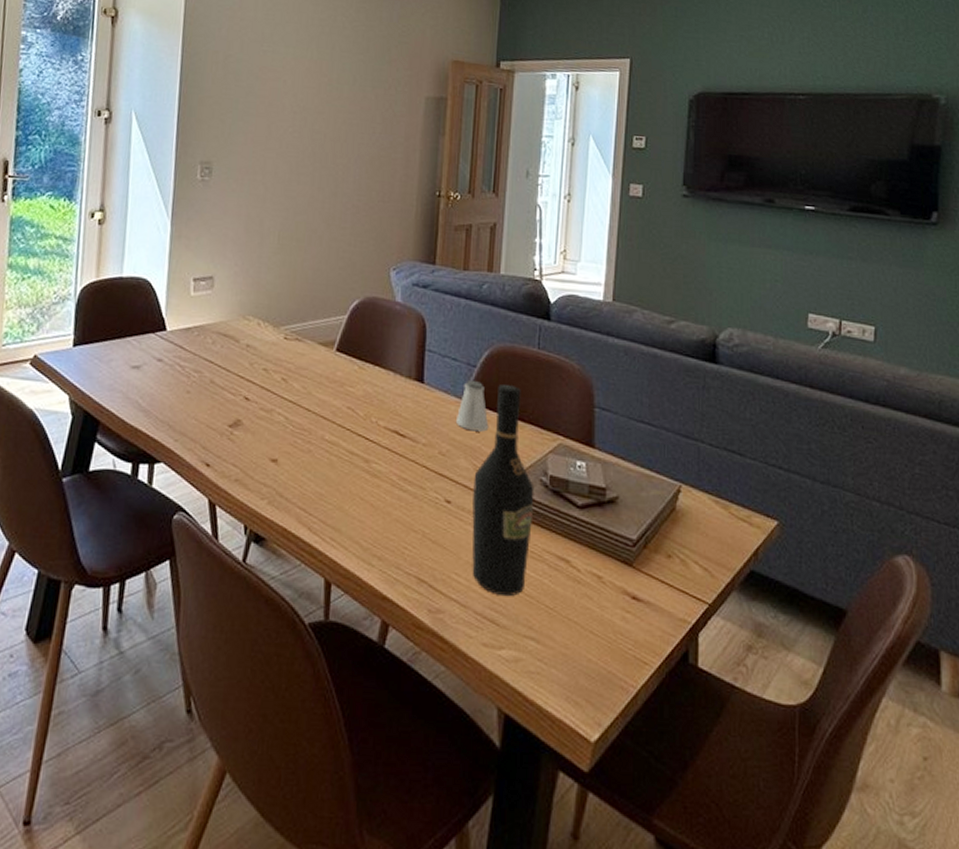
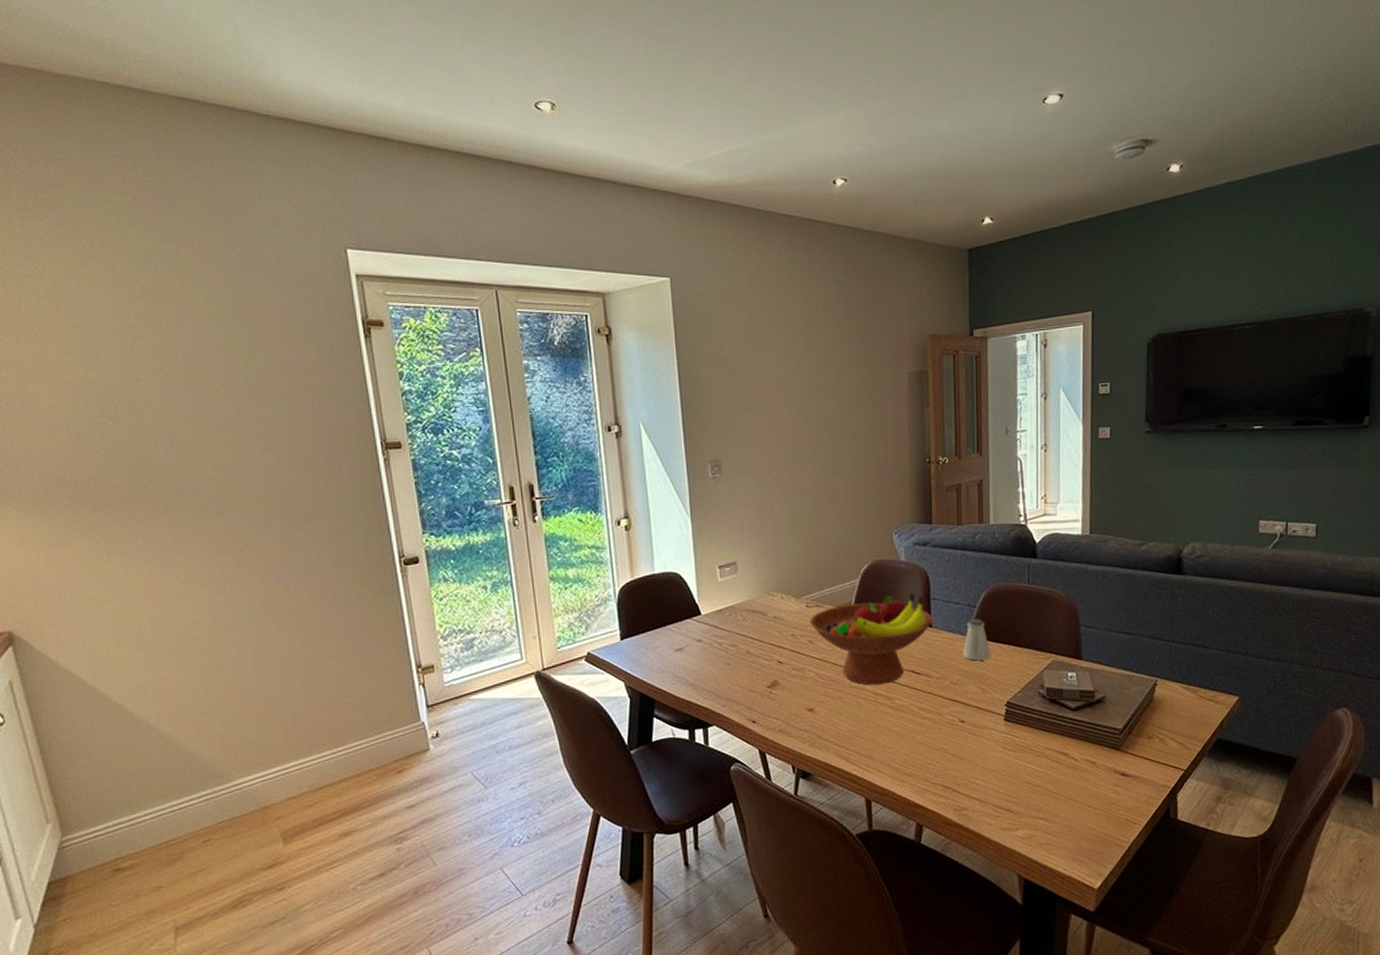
fruit bowl: none [286,338,426,443] -> present [810,593,933,685]
wine bottle: present [472,385,534,596] -> none [982,618,1035,789]

